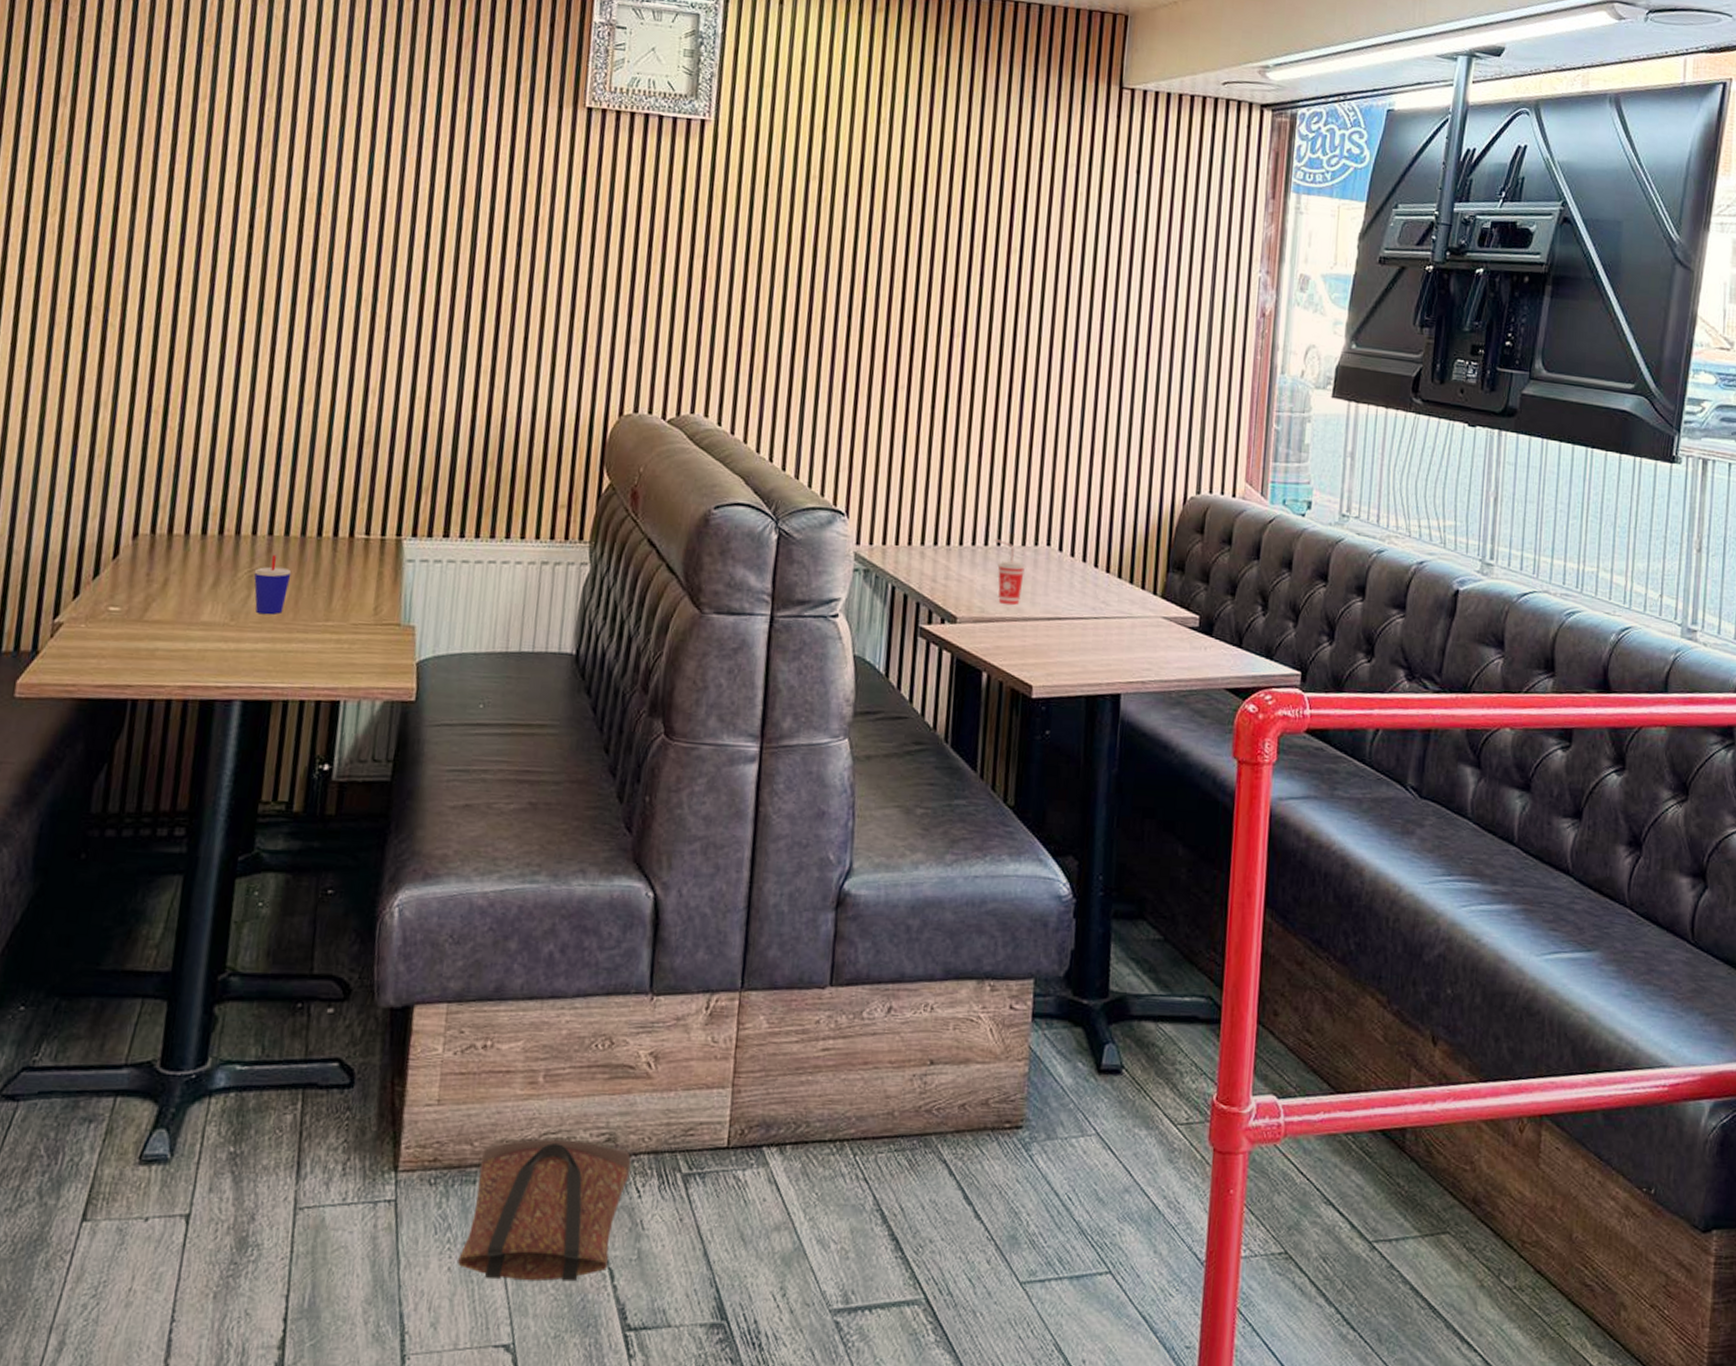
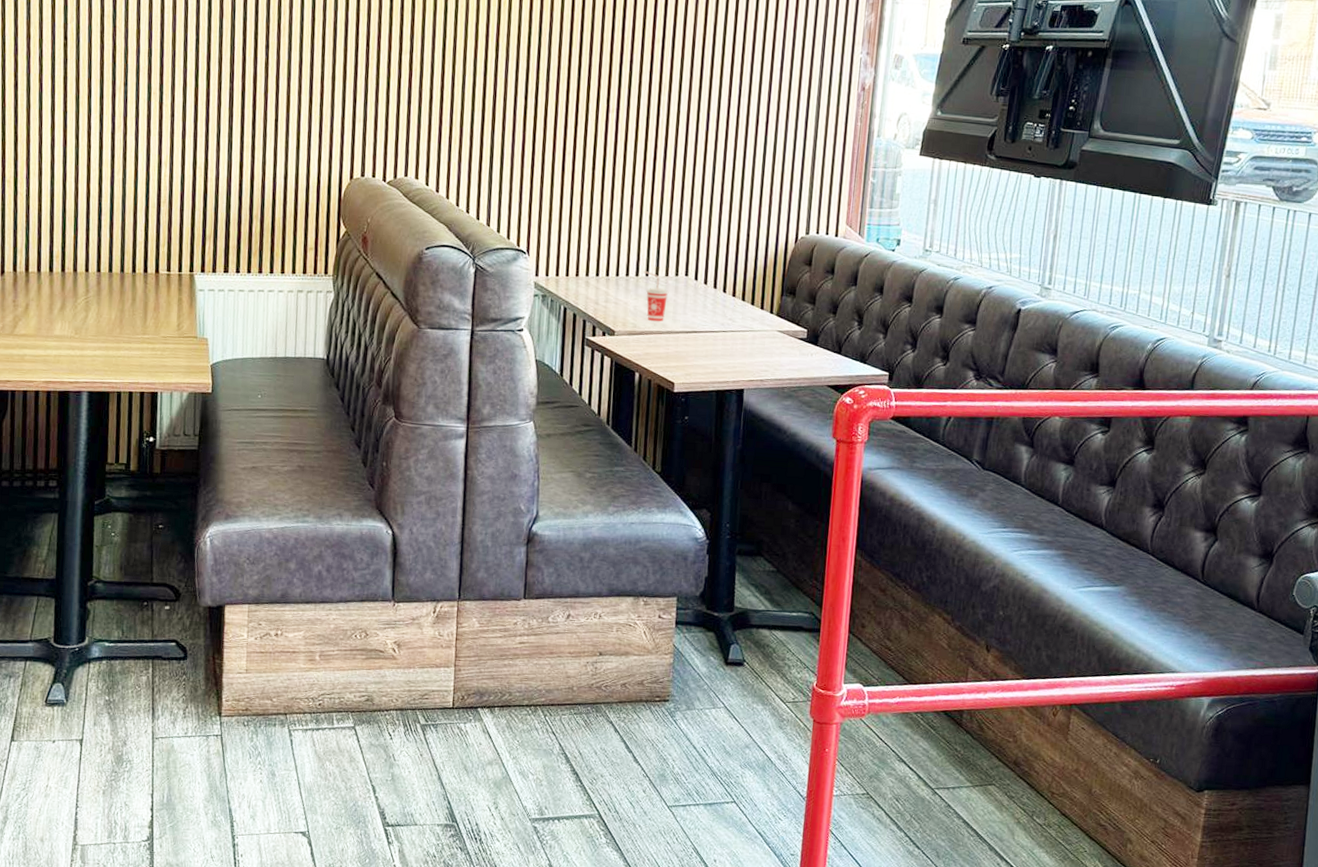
beverage cup: present [253,554,292,615] -> none [89,286,116,330]
shopping bag: present [458,1138,632,1282] -> none [267,697,384,793]

